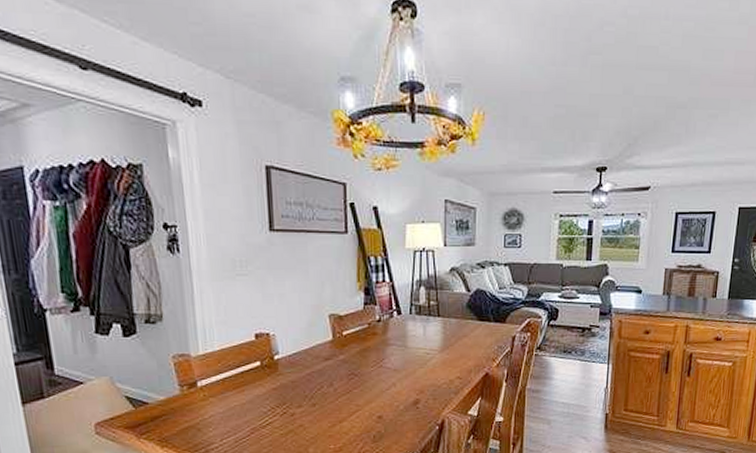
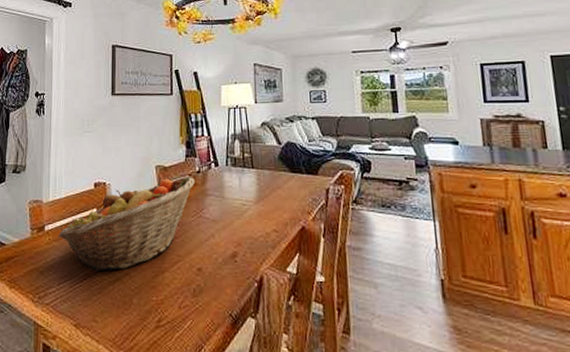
fruit basket: none [215,325,374,425] -> present [58,176,195,272]

